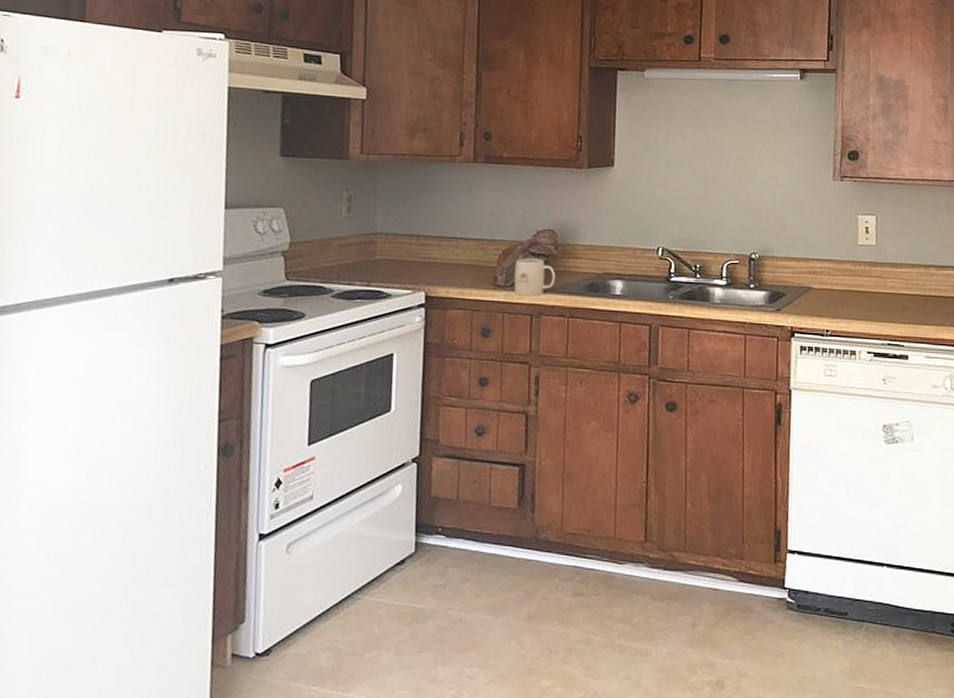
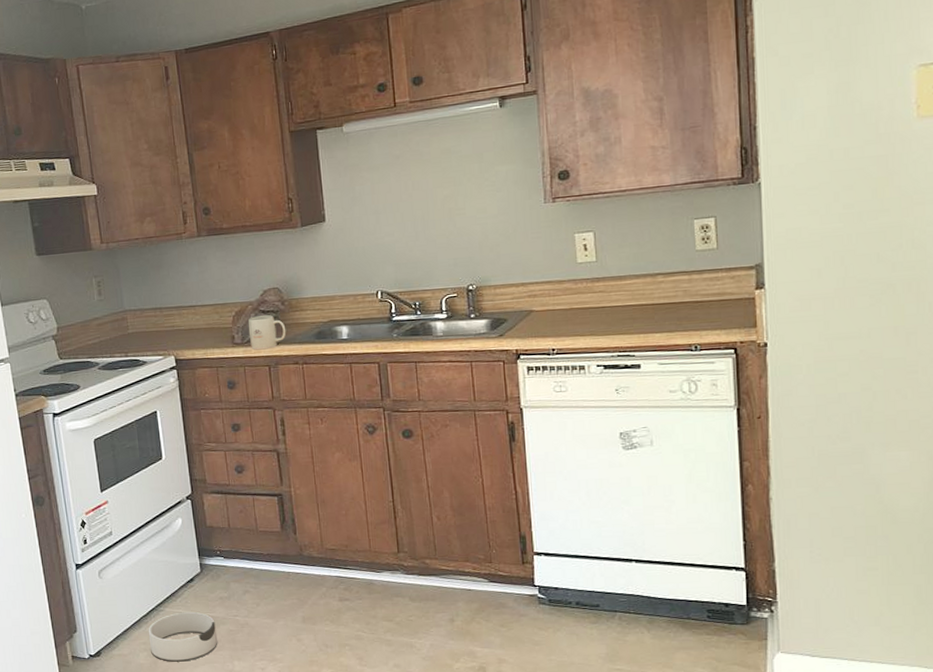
pet bowl: none [336,601,423,666] -> present [148,611,217,662]

